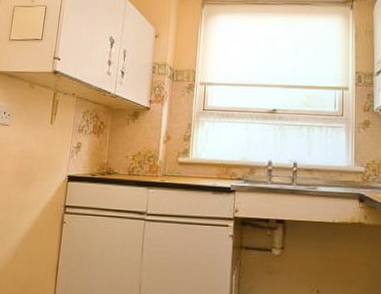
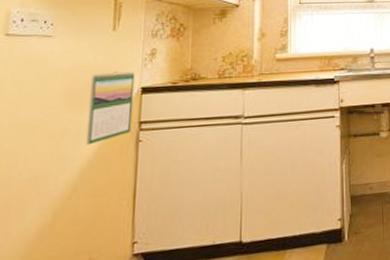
calendar: none [26,159,64,220] -> present [86,71,136,145]

